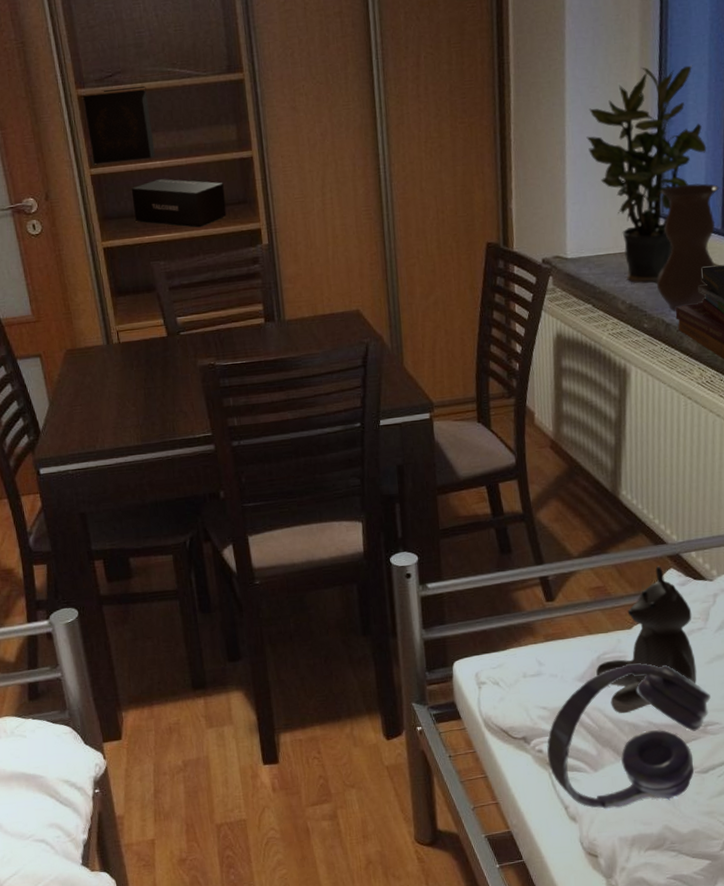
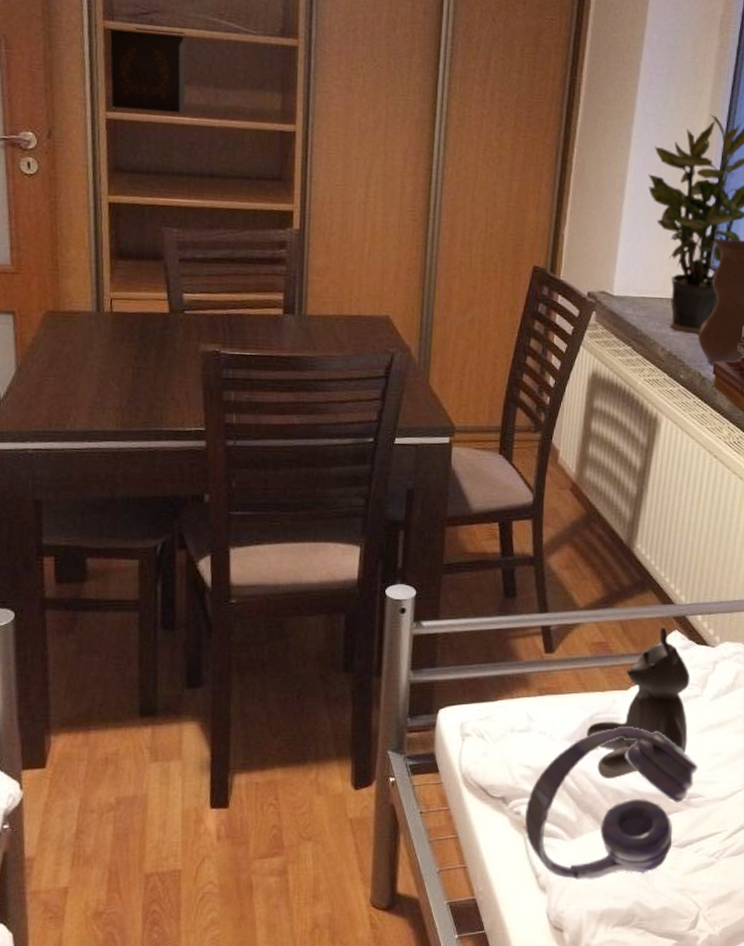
box: present [131,178,227,228] -> none [151,136,258,199]

